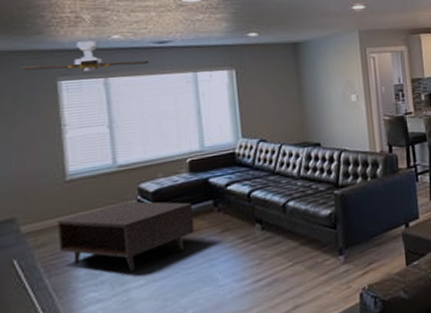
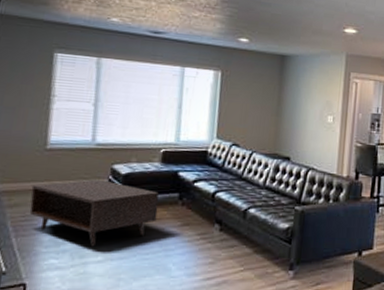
ceiling fan: present [21,41,149,71] -> none [23,18,141,51]

